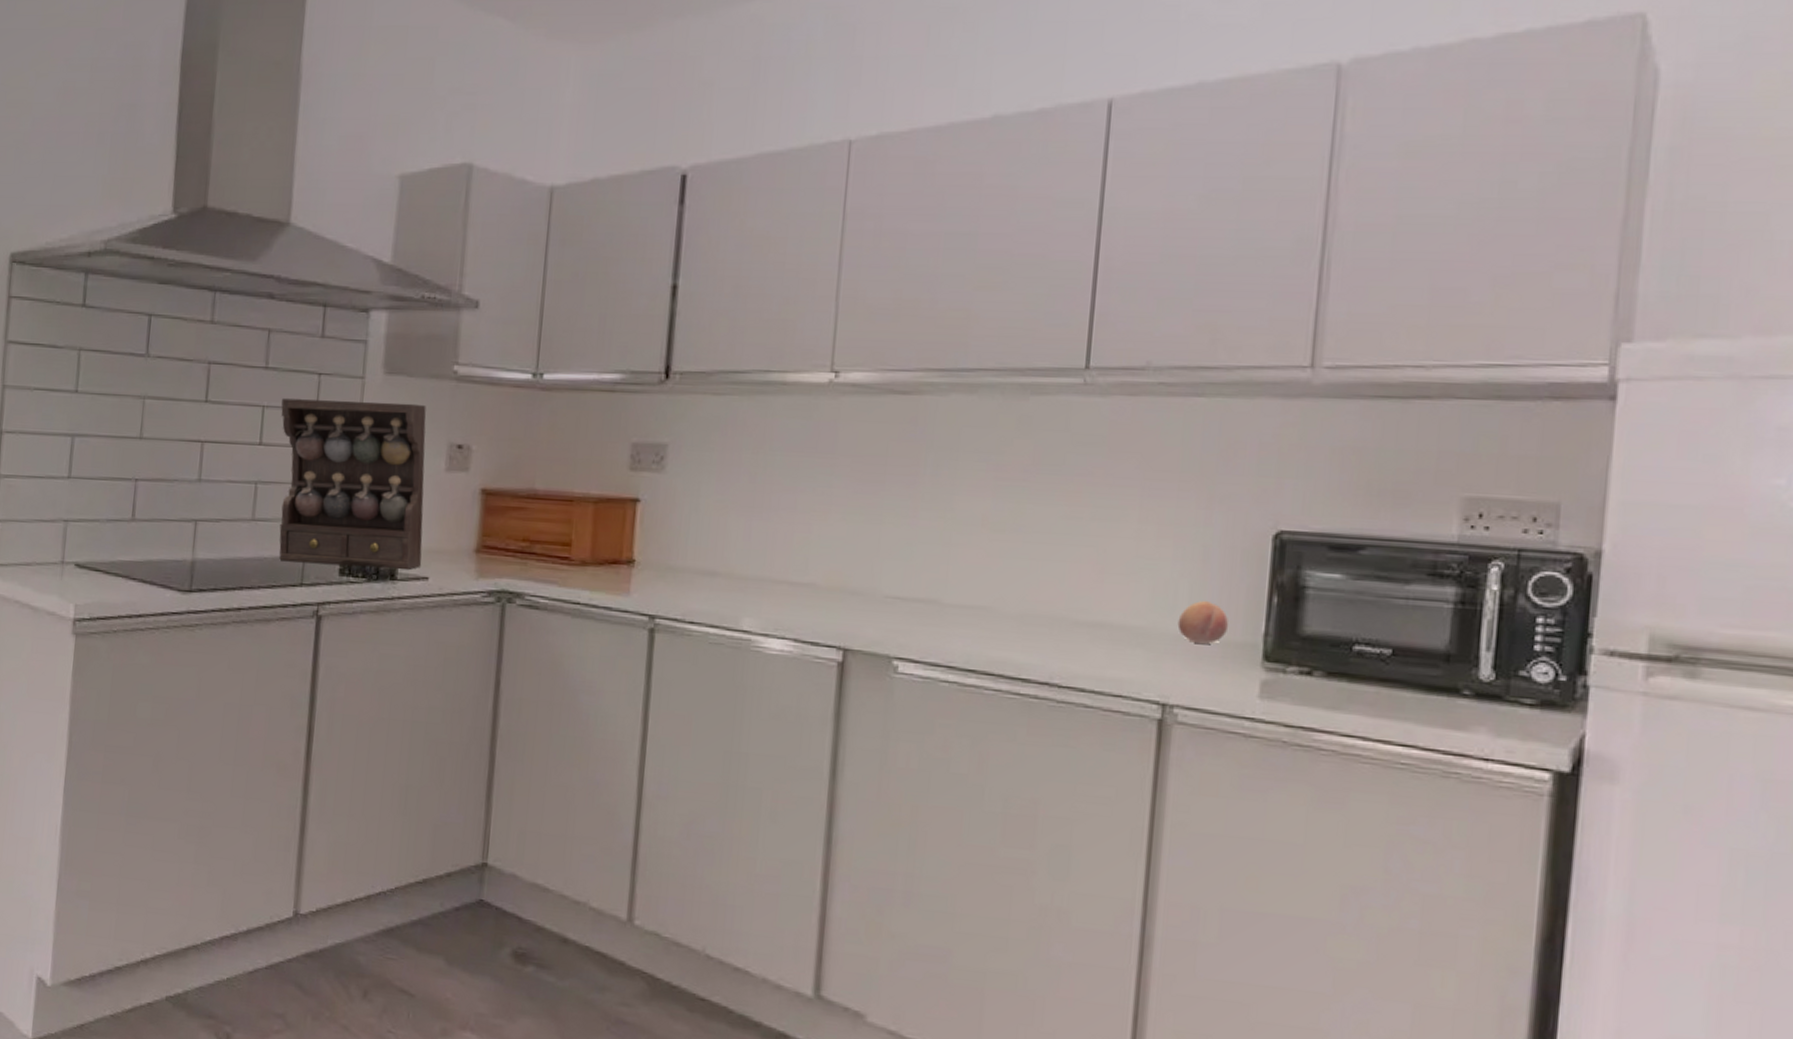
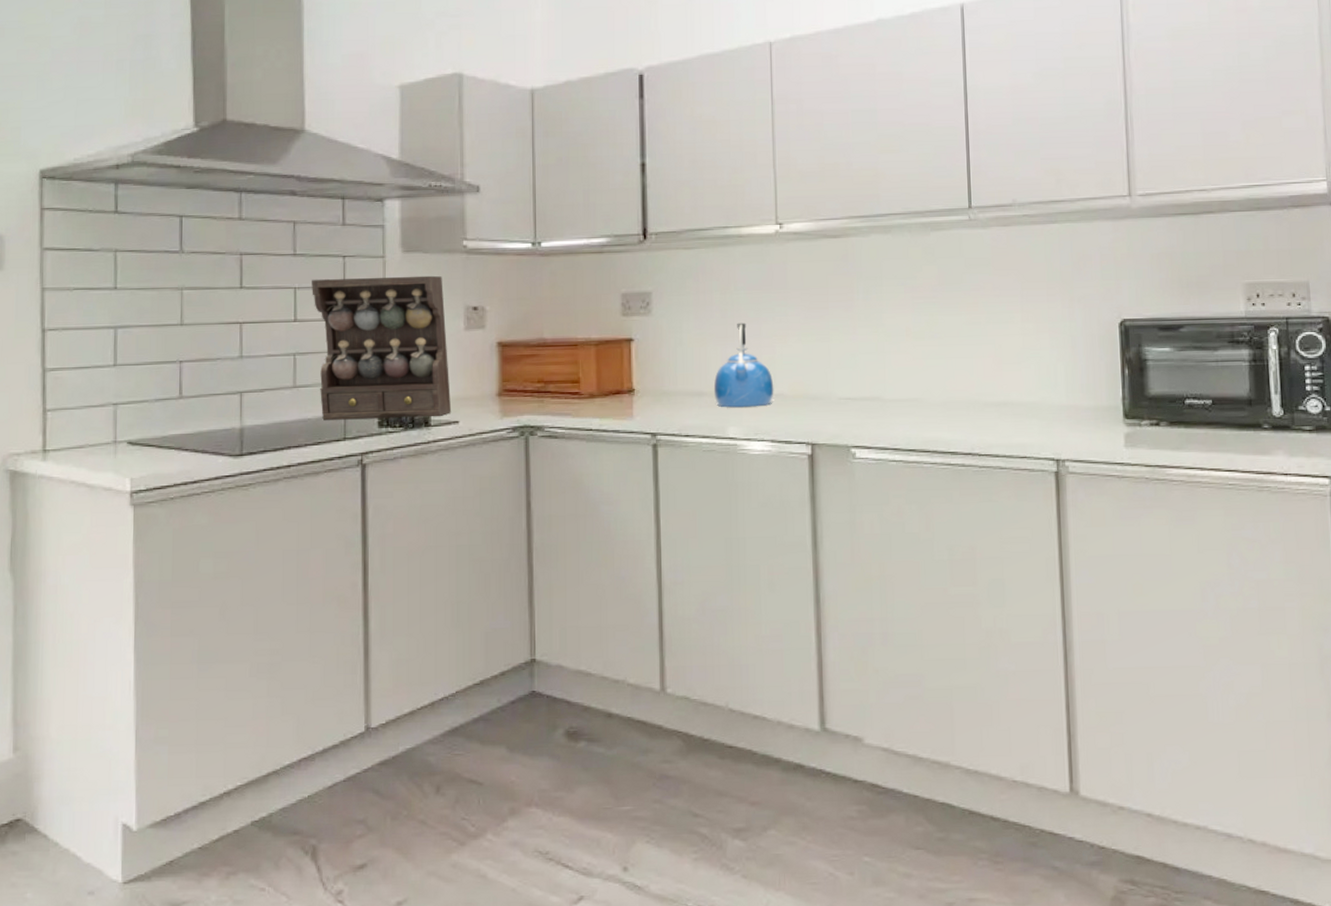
kettle: none [729,491,805,596] -> present [713,322,774,408]
fruit: present [1177,601,1229,644] -> none [1059,378,1097,410]

